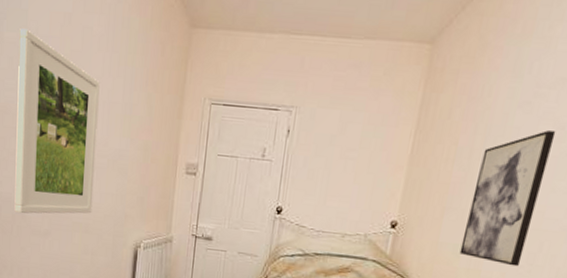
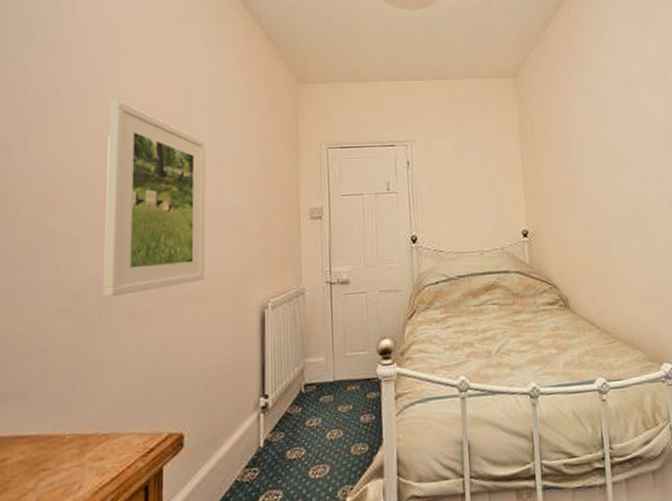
wall art: present [459,130,556,267] -> none [581,134,642,253]

